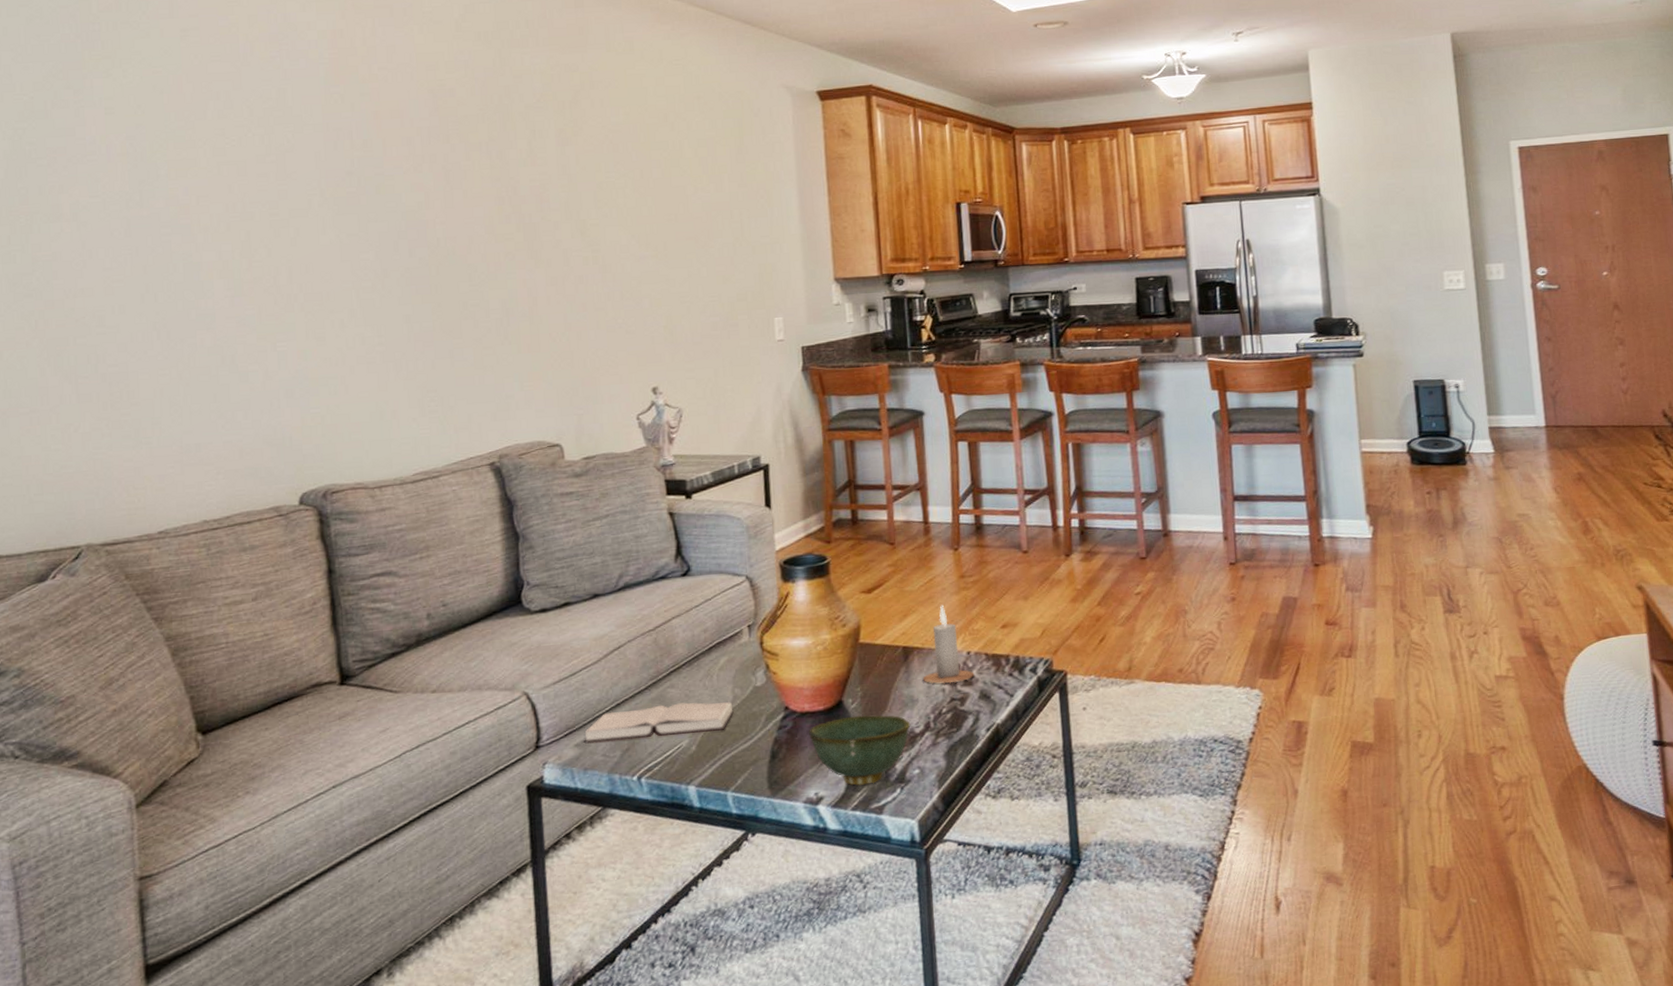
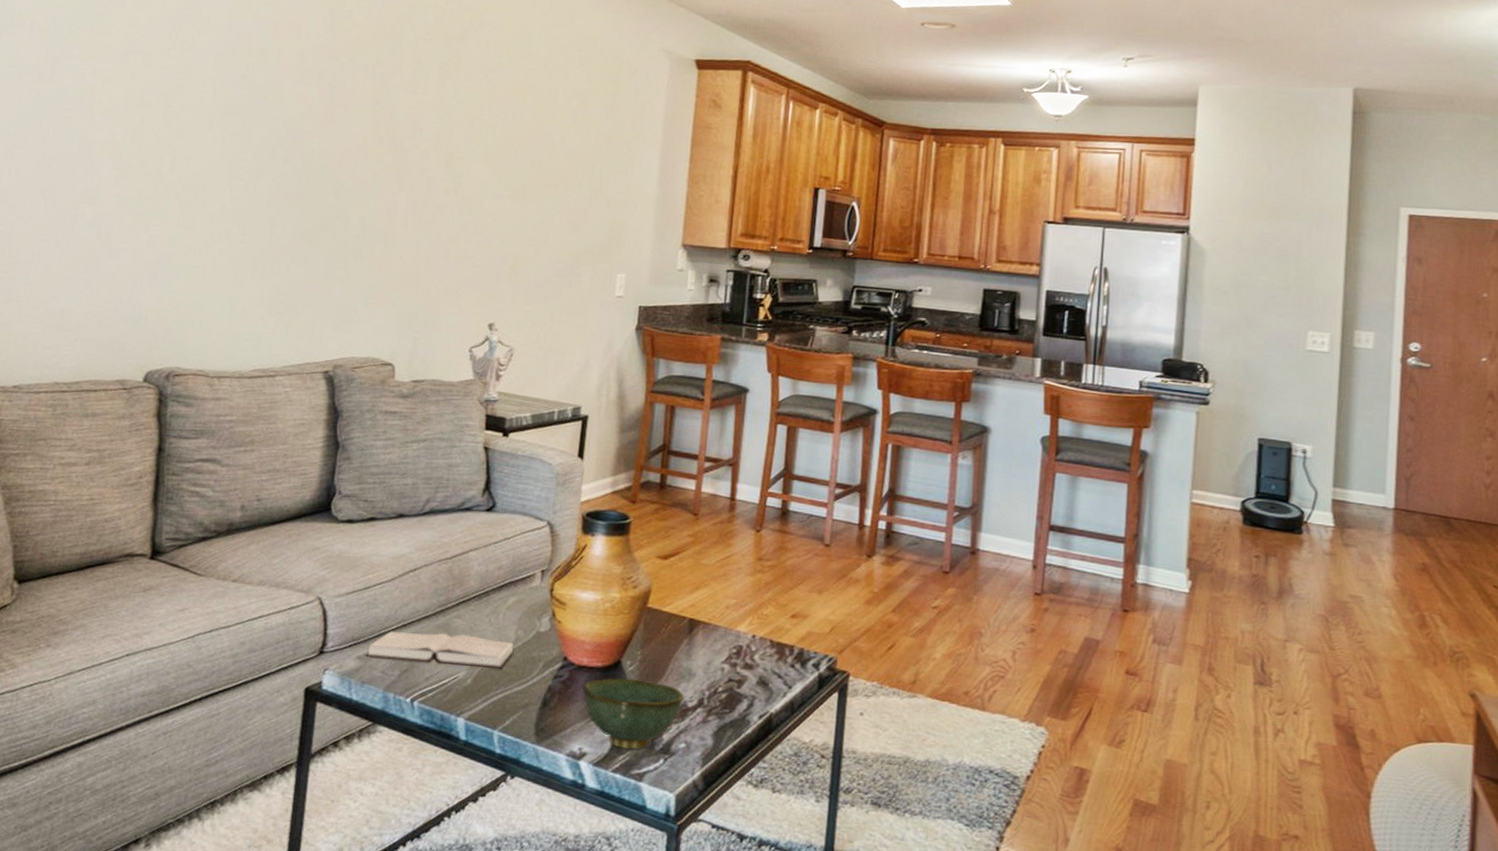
candle: present [922,604,975,684] -> none [703,583,756,664]

